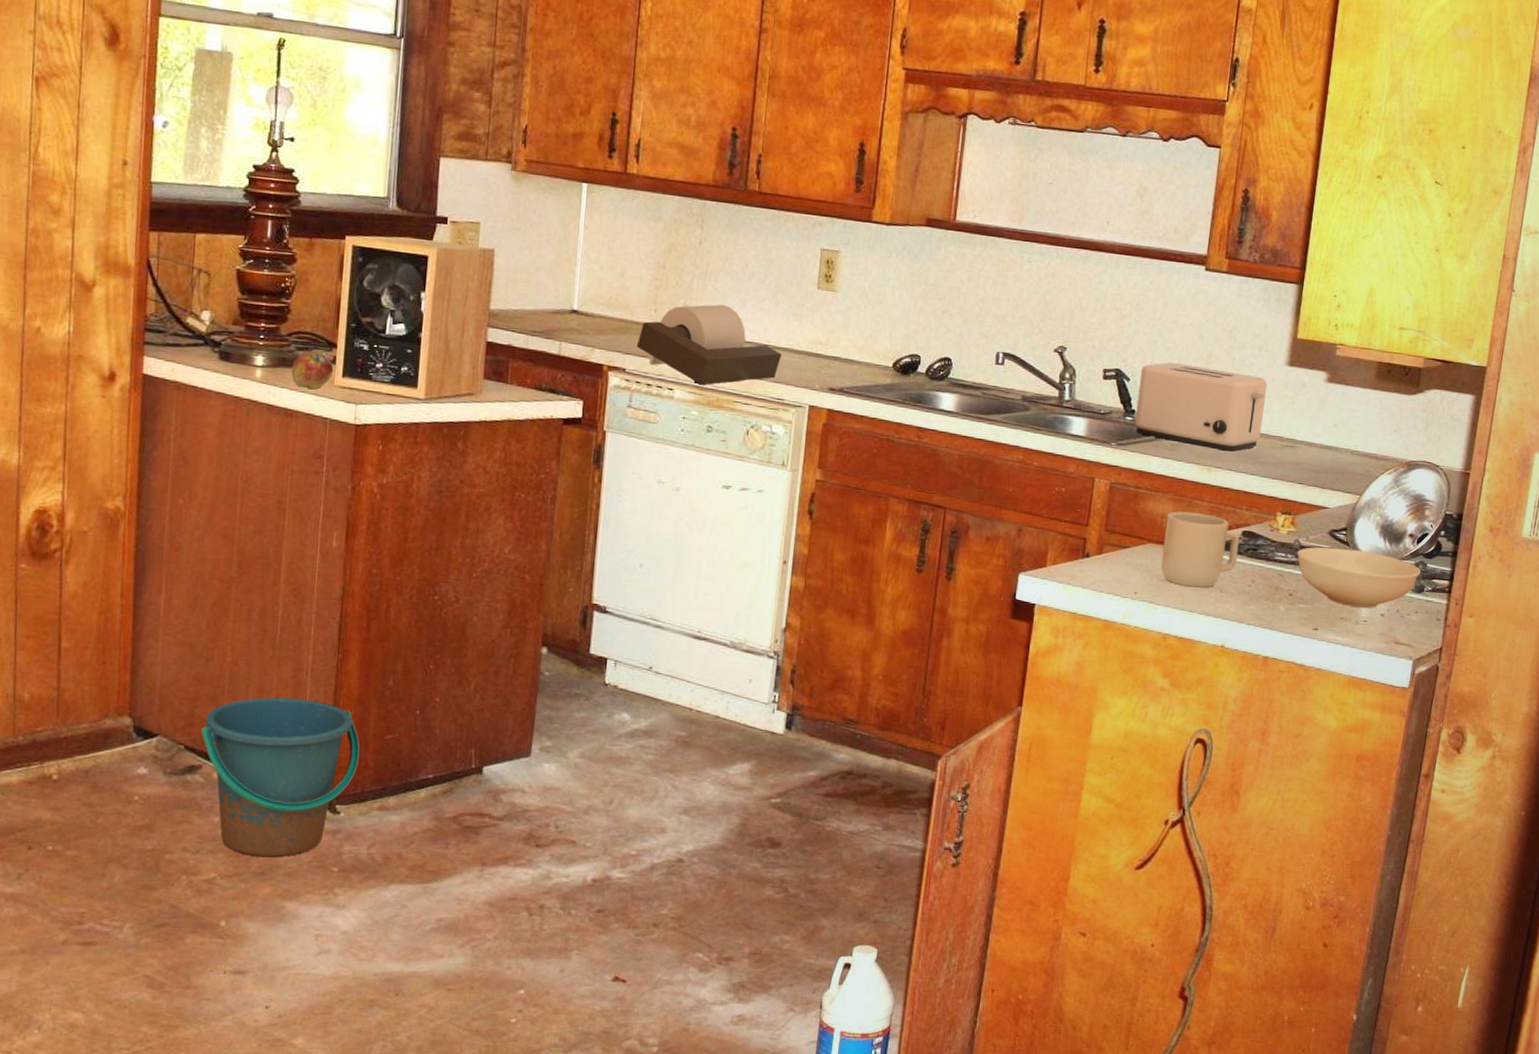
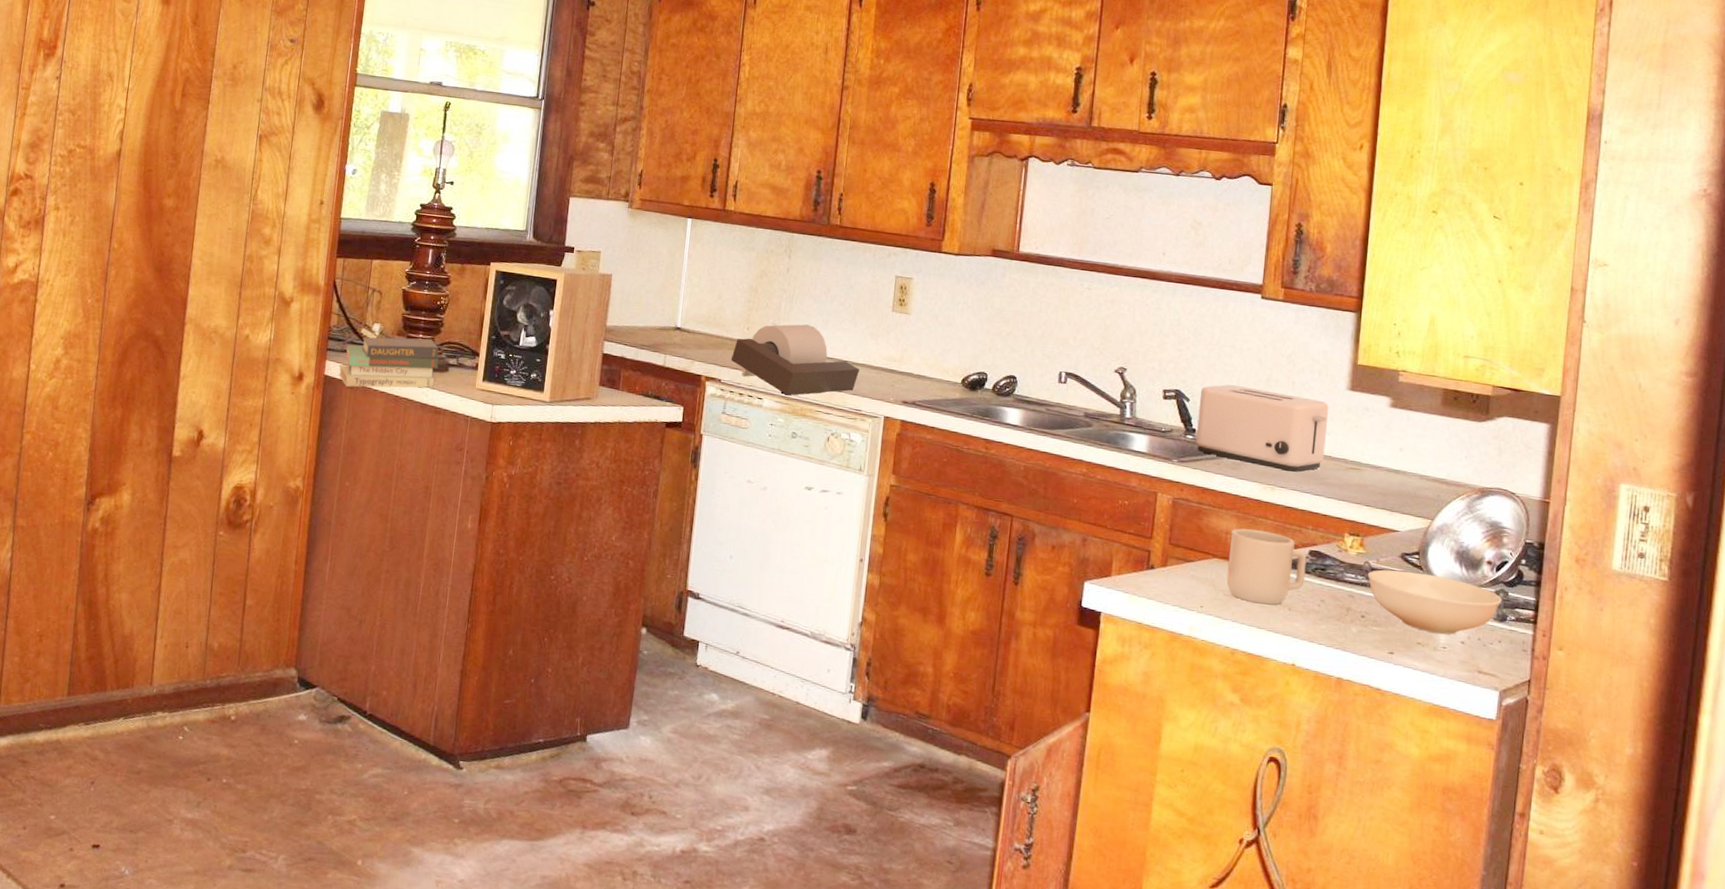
books: none [160,327,287,388] -> present [338,337,439,388]
bucket: present [201,697,360,858] -> none [351,658,482,805]
fruit: present [292,350,333,390] -> none [442,358,476,392]

